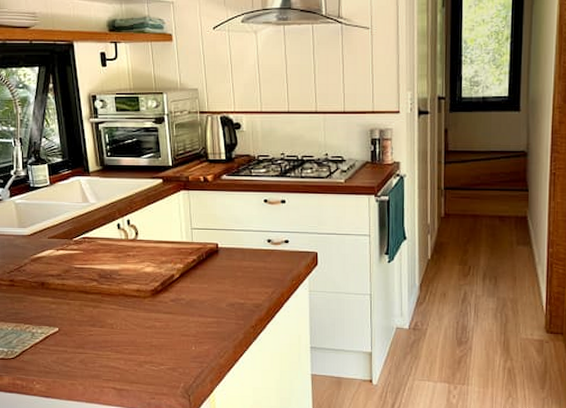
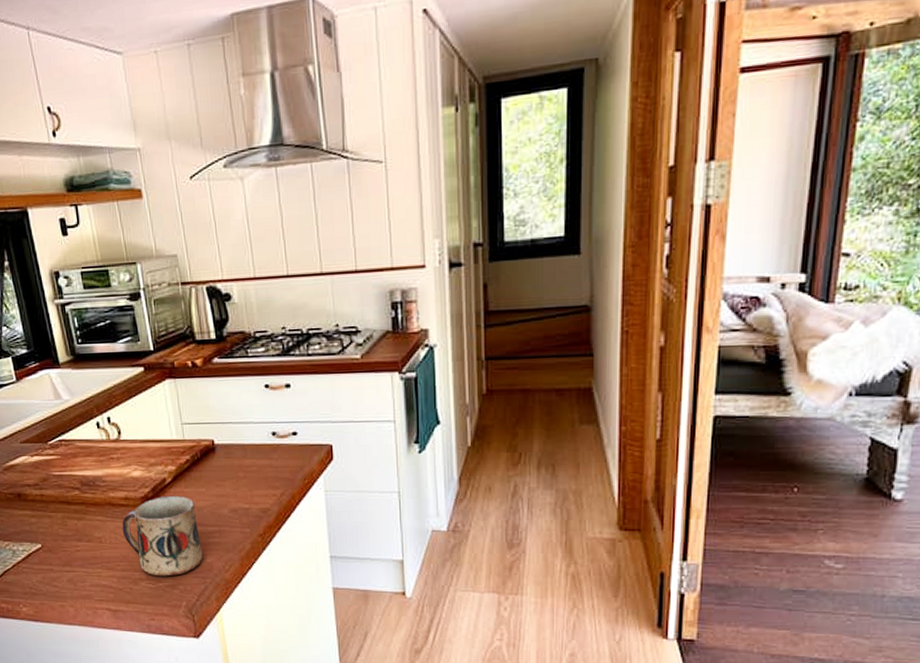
mug: none [132,289,201,361] -> present [122,495,203,577]

